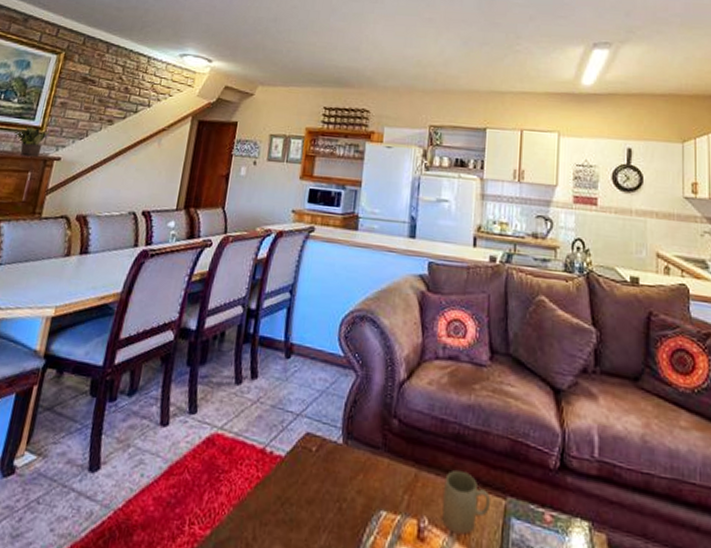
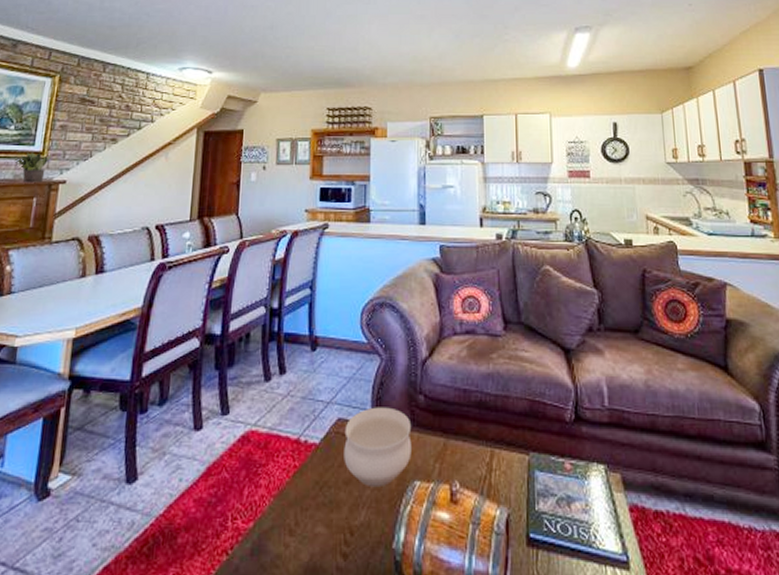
bowl: none [308,425,383,512] -> present [344,407,412,488]
mug: present [441,470,490,535] -> none [470,435,514,492]

